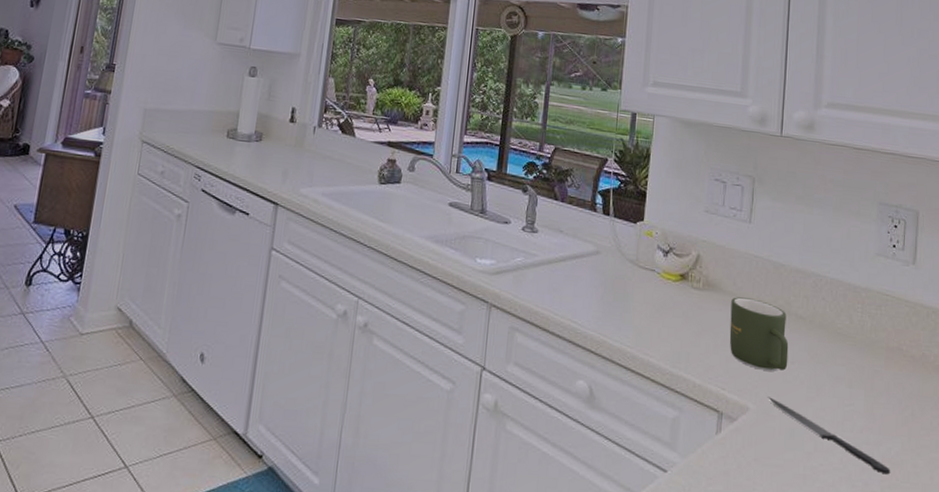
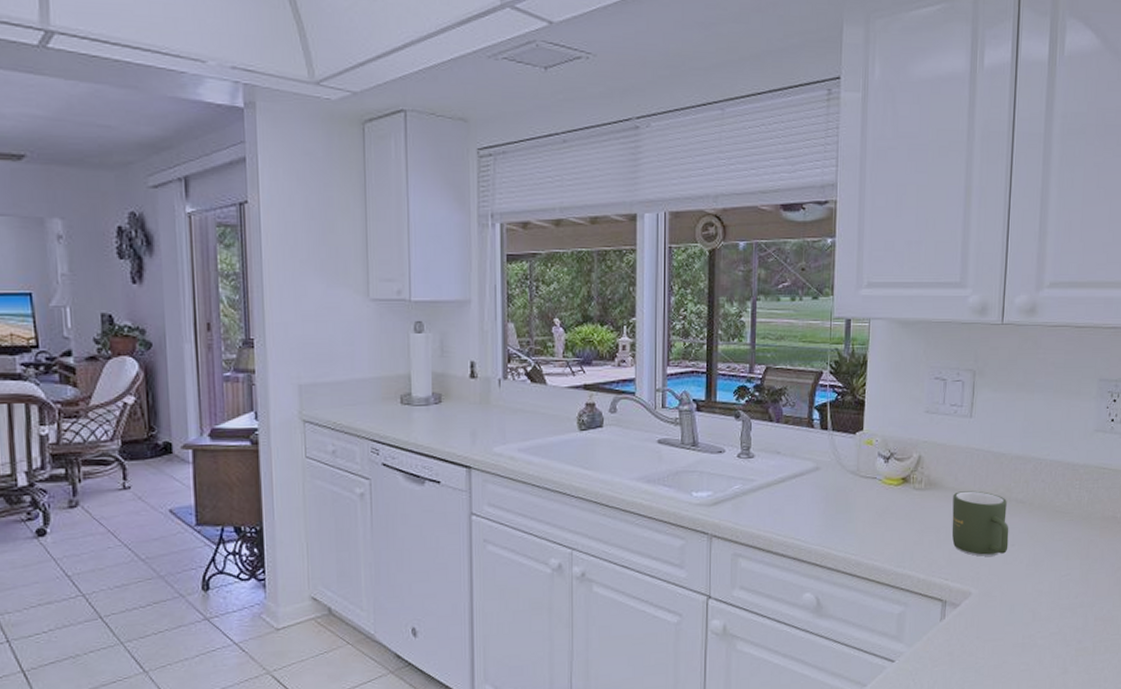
kitchen knife: present [767,397,891,475] -> none [988,579,1103,631]

